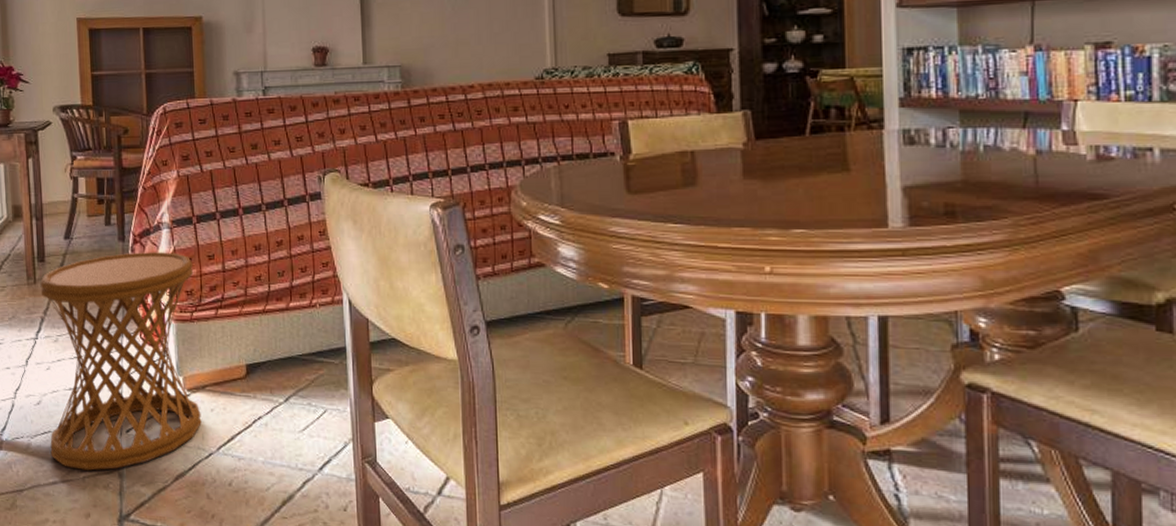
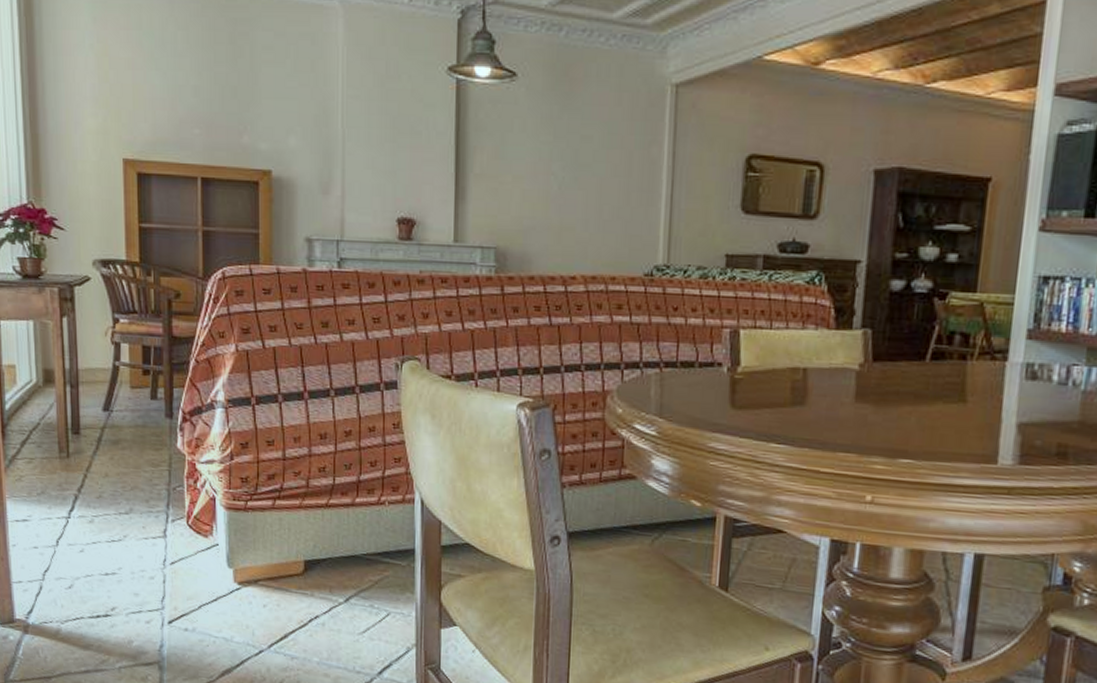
side table: present [40,252,202,471] -> none [74,431,252,662]

